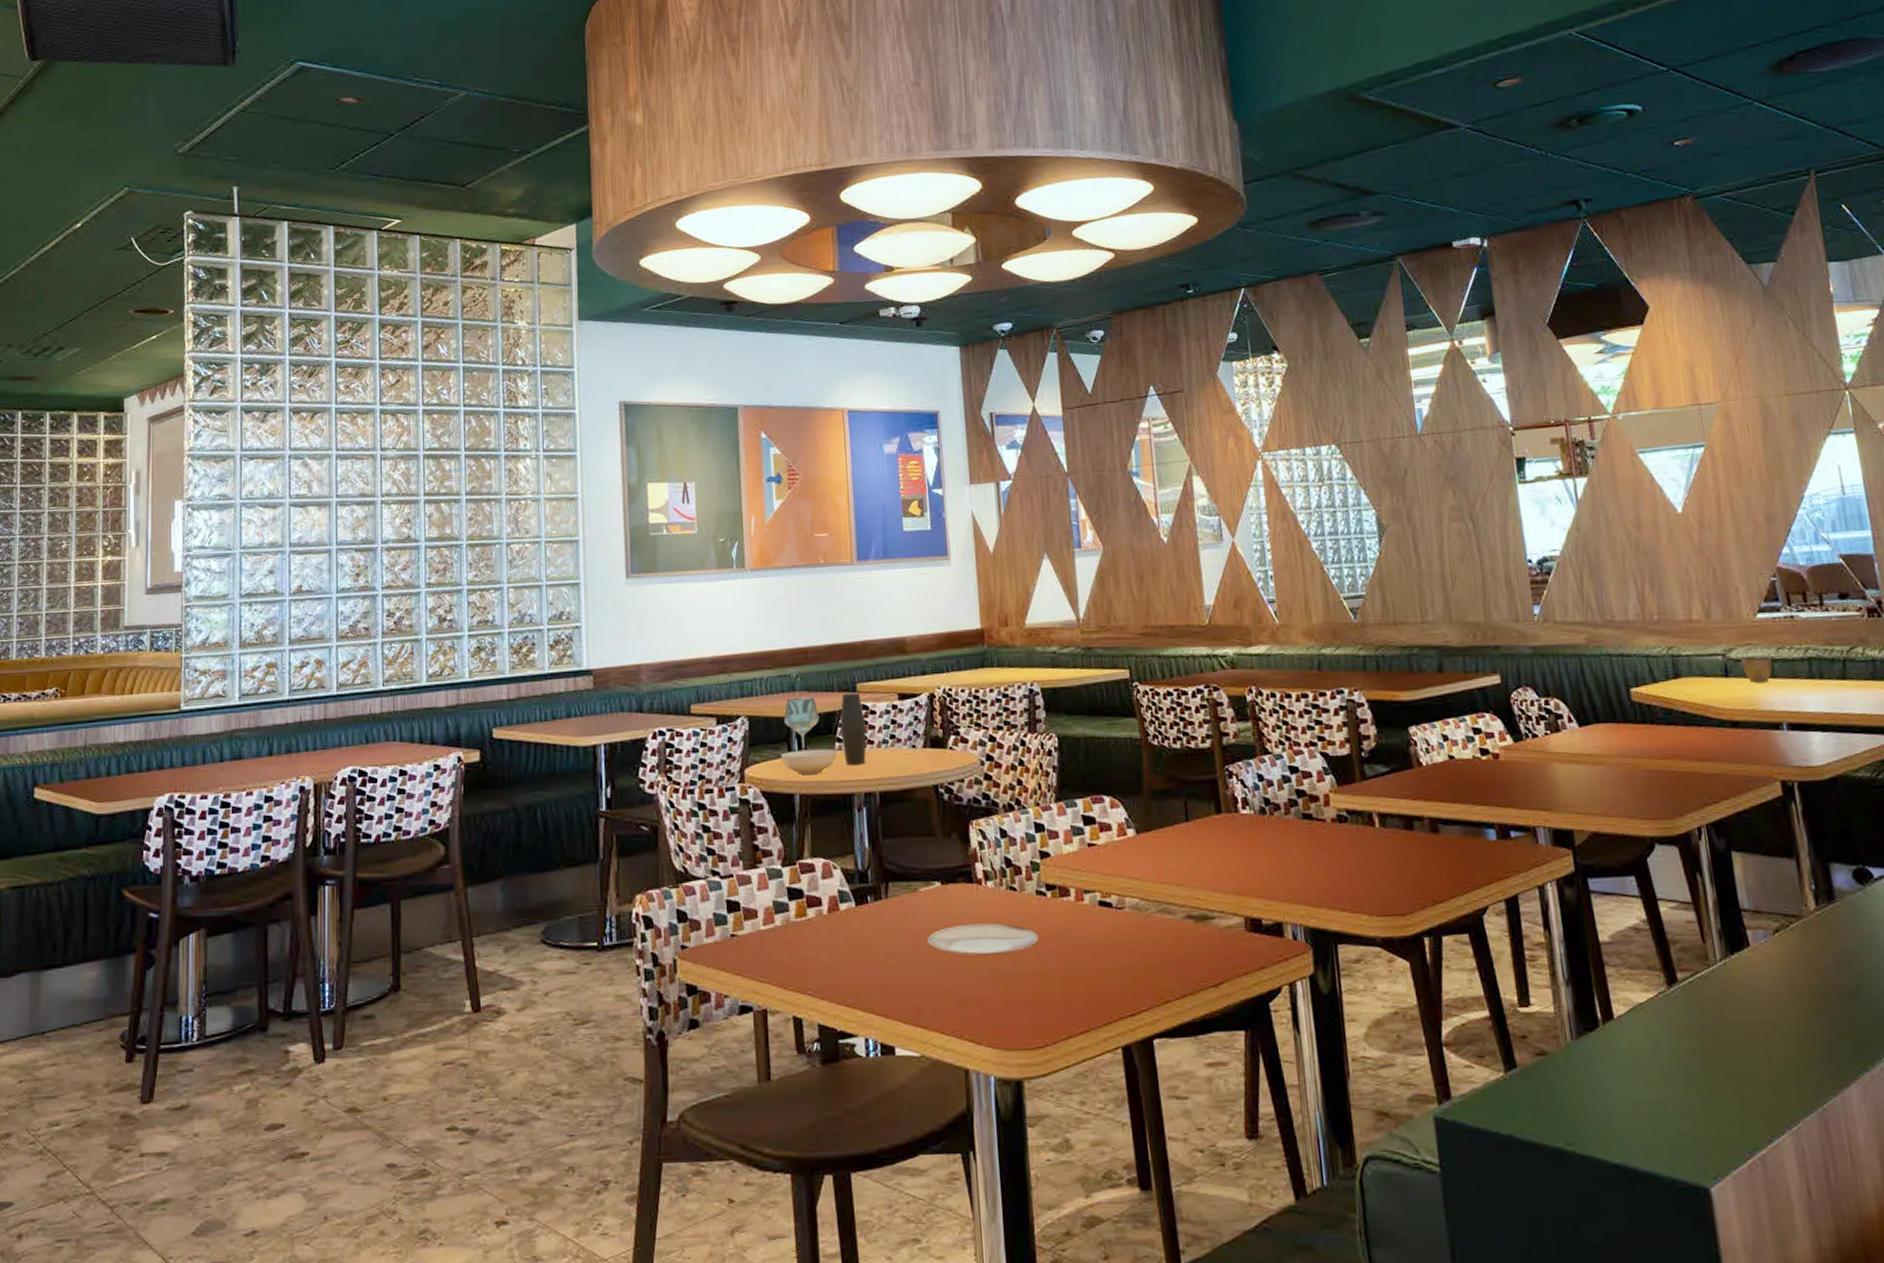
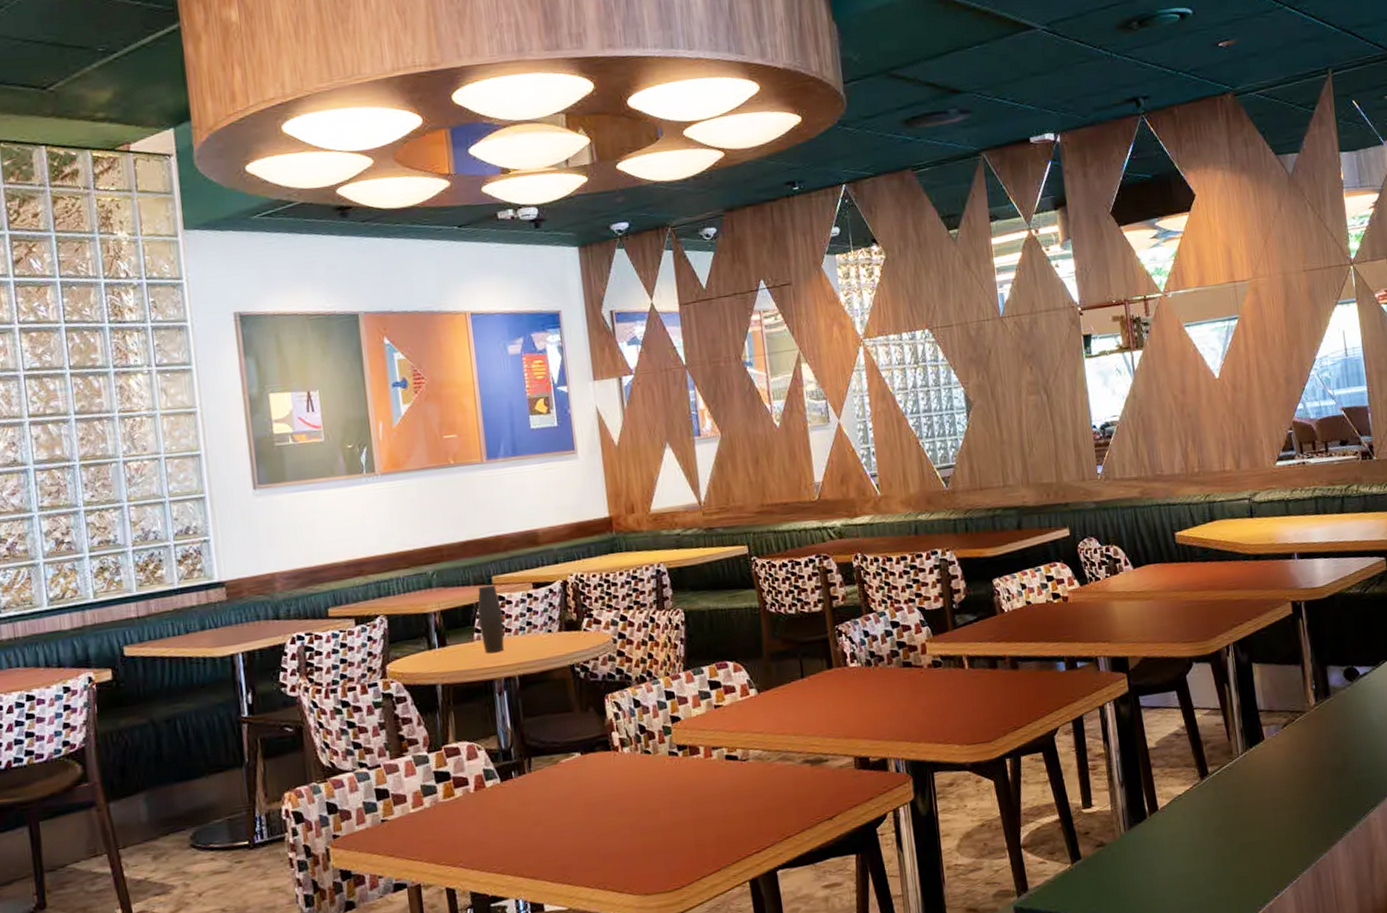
bowl: present [781,748,837,774] -> none [421,639,476,666]
wine glass: present [783,696,819,751] -> none [422,591,457,644]
plate: present [928,923,1038,957] -> none [570,784,672,817]
cup: present [1741,657,1772,683] -> none [1263,498,1287,521]

